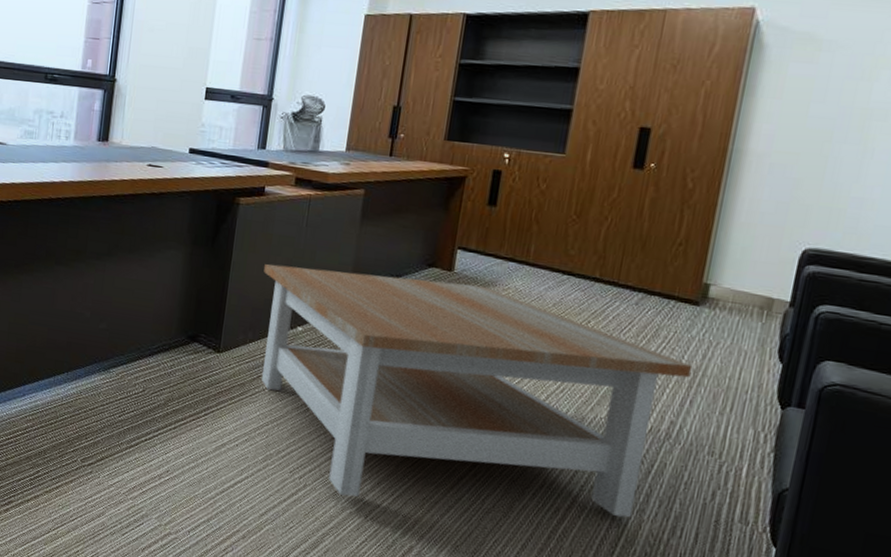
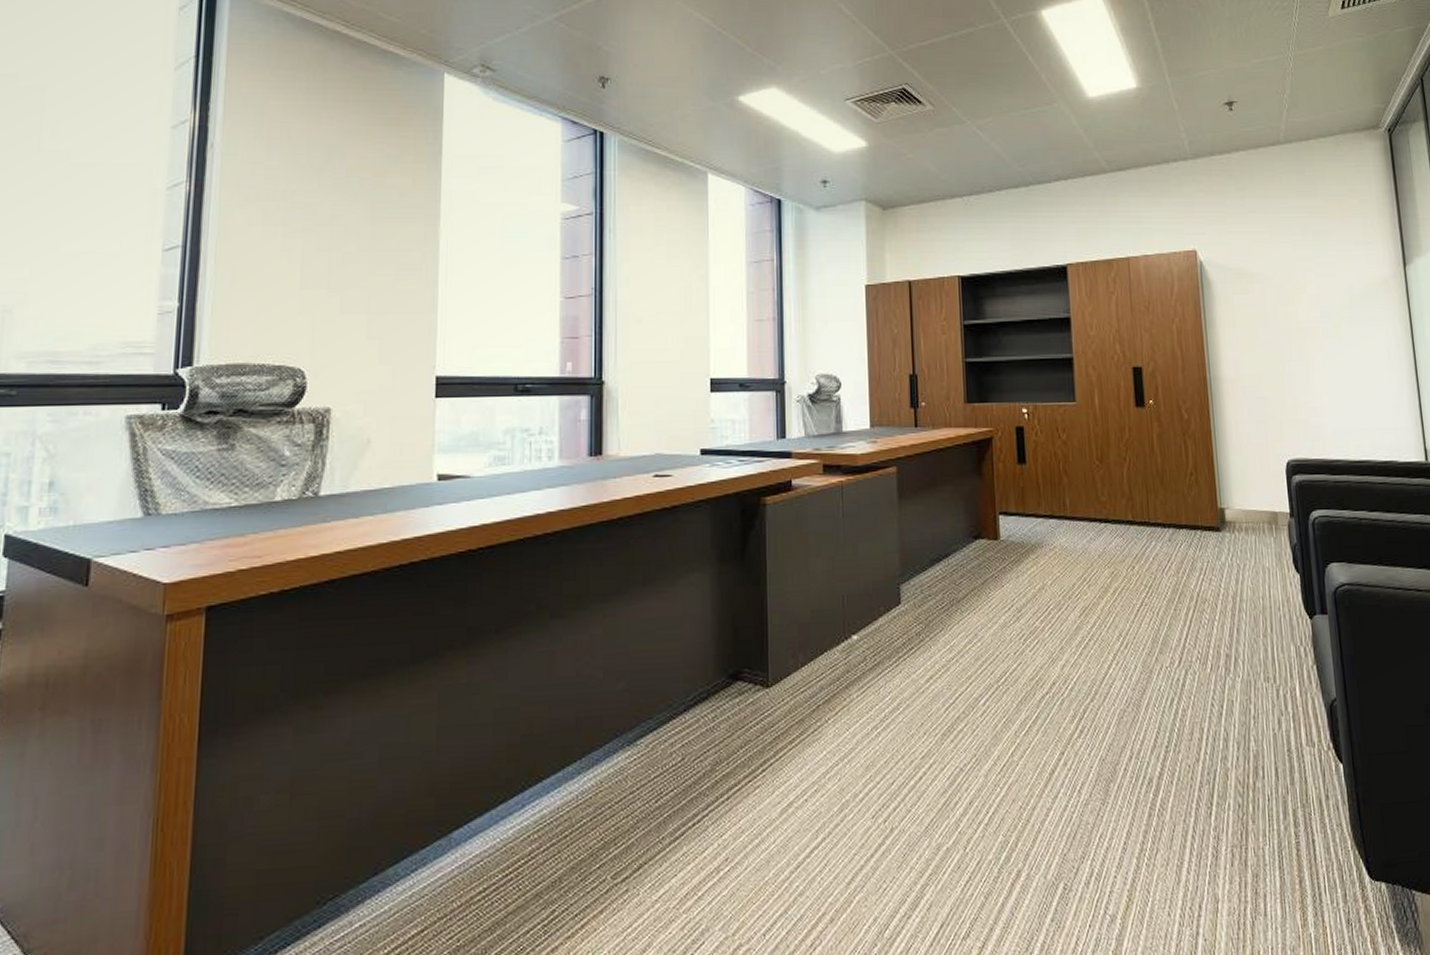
coffee table: present [262,264,693,518] -> none [805,549,1231,830]

